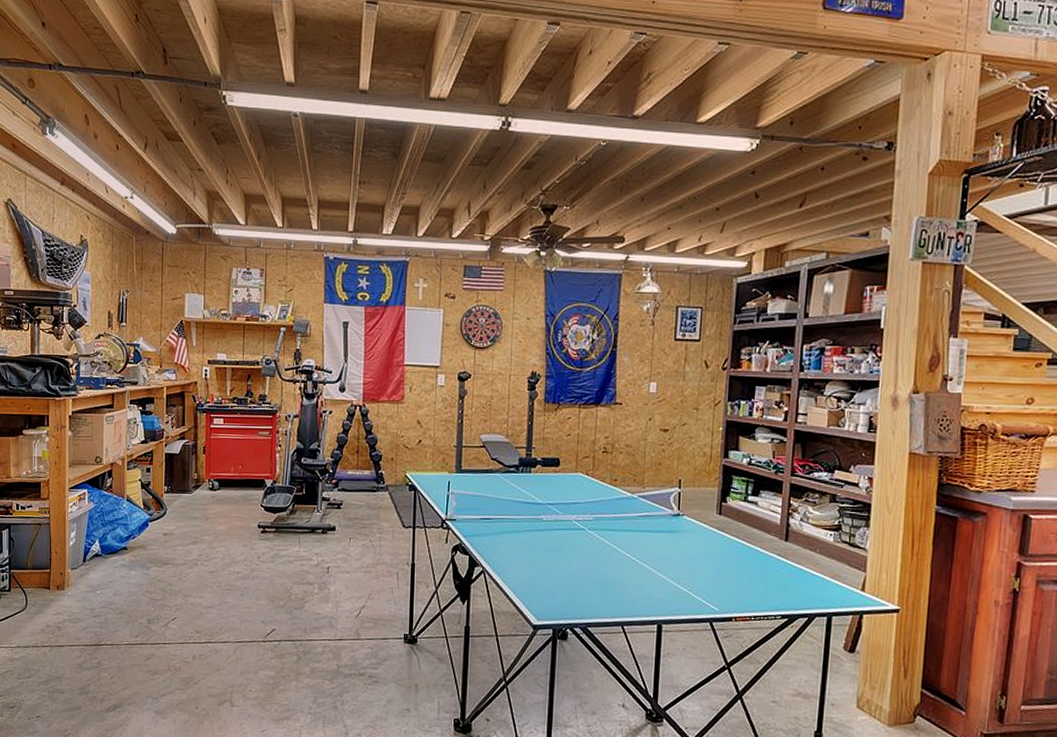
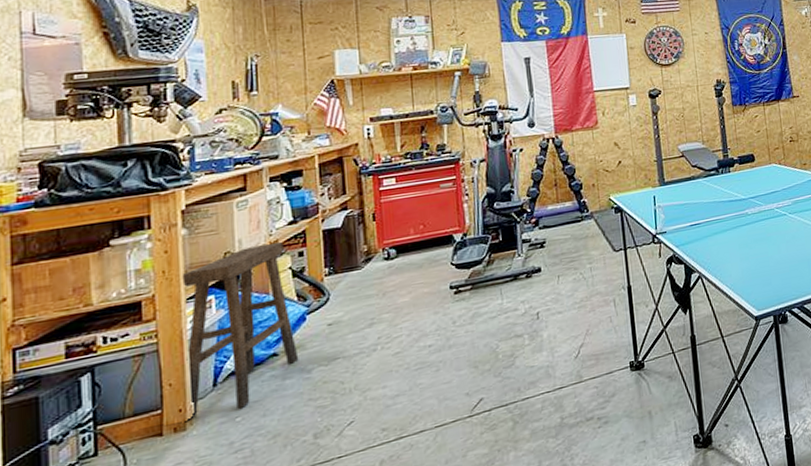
stool: none [66,456,141,584] -> present [182,241,299,421]

